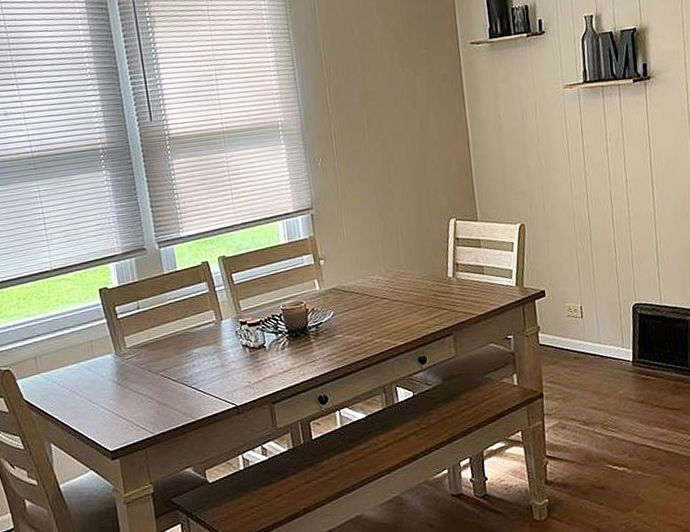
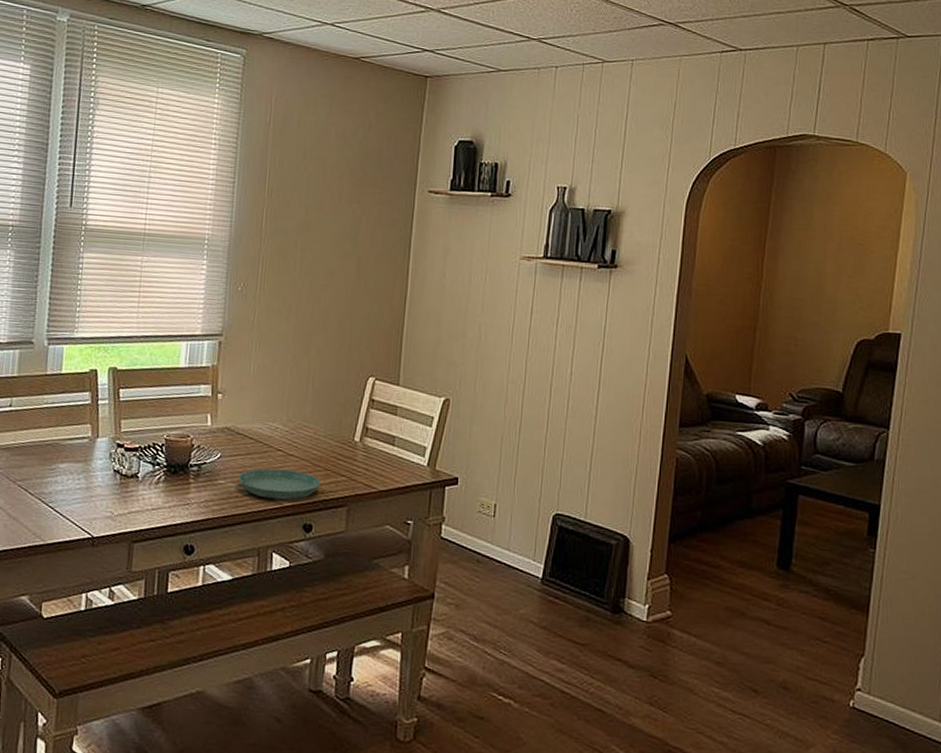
saucer: none [353,313,426,342] -> present [238,468,321,500]

